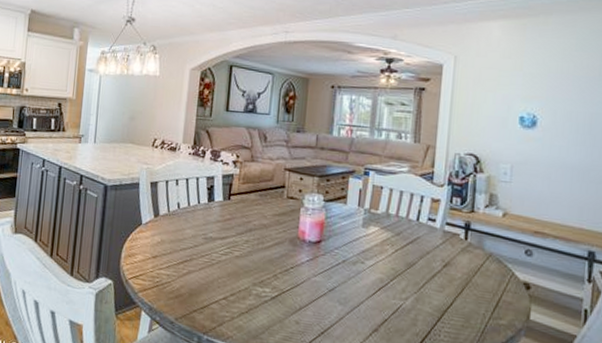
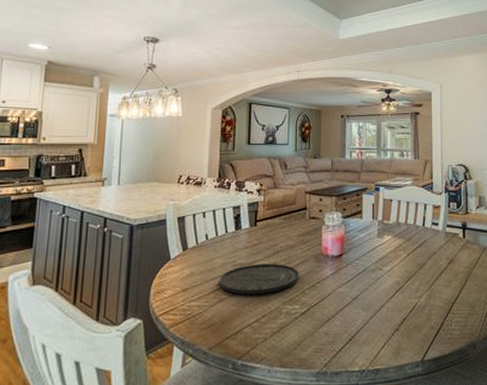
plate: none [188,239,272,272] -> present [219,264,299,295]

